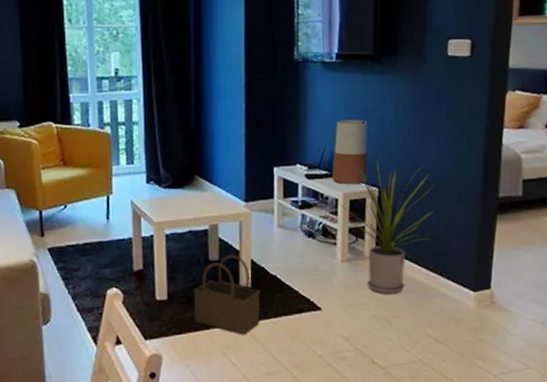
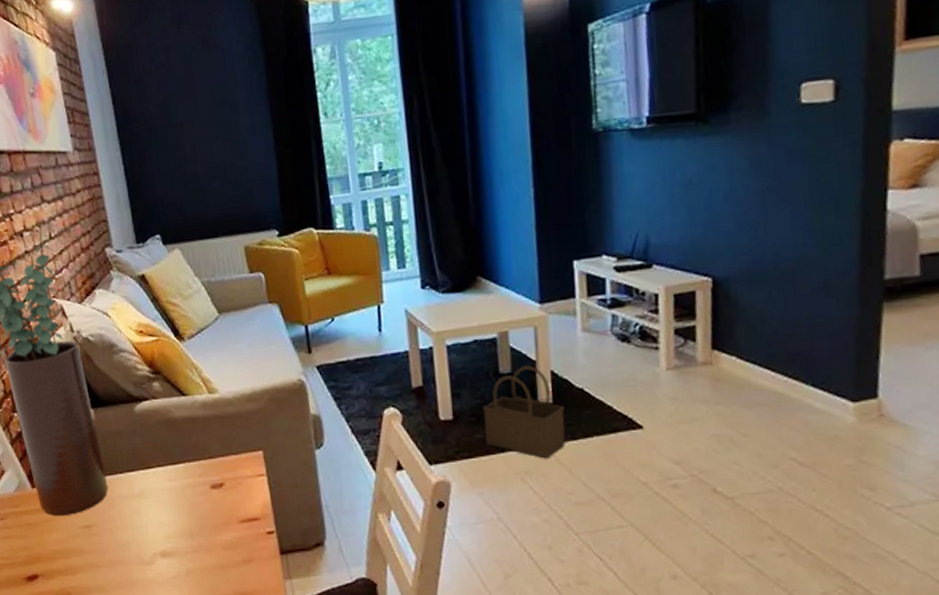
vase: present [332,120,368,185] -> none [649,195,696,276]
house plant: present [336,160,434,294] -> none [655,243,790,408]

